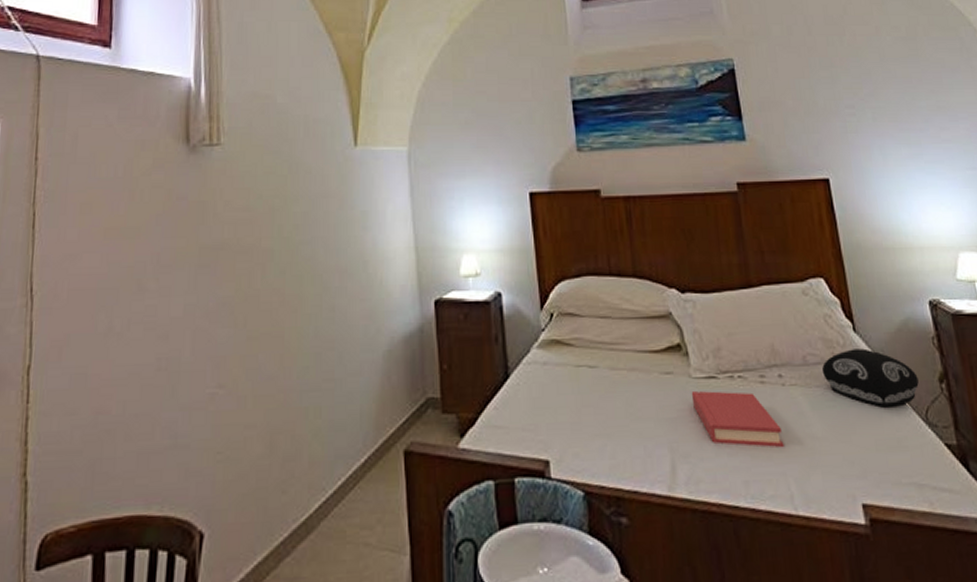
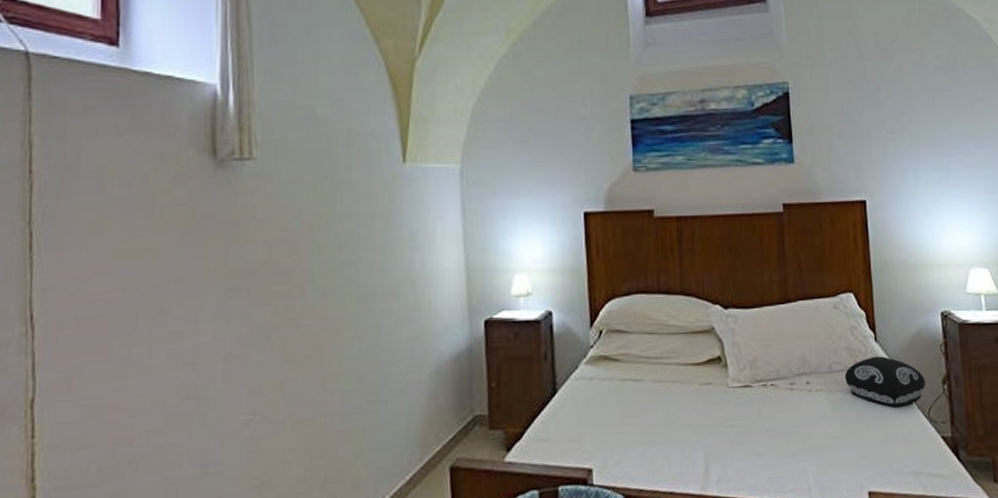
hardback book: present [691,391,784,448] -> none [727,398,806,447]

